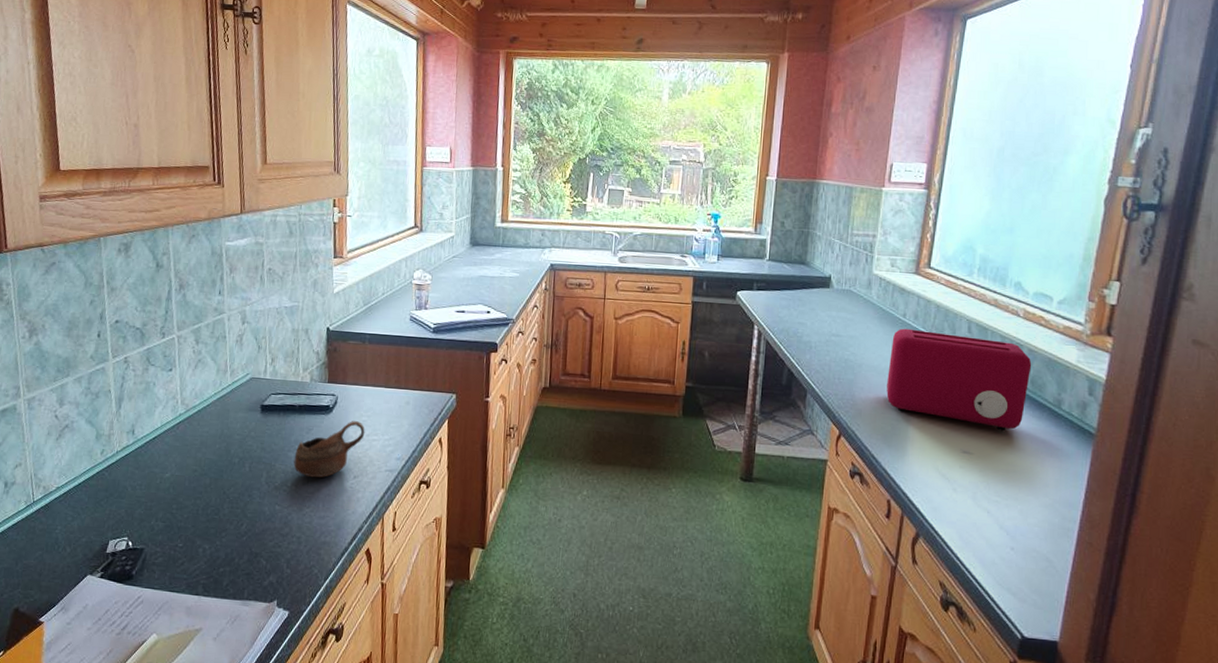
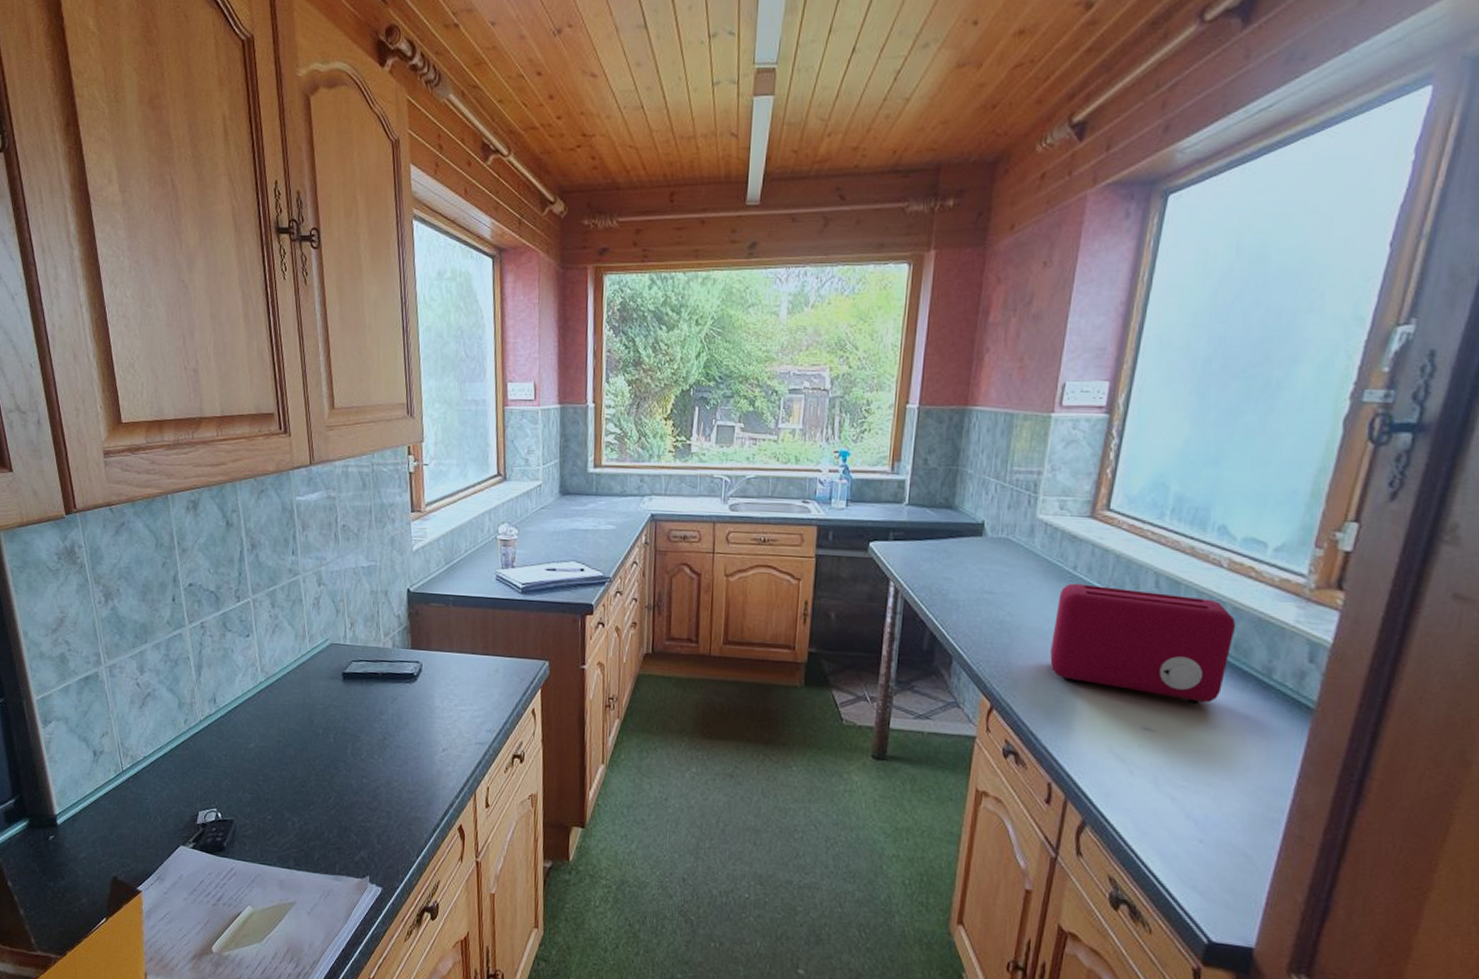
cup: present [293,421,365,478] -> none [379,690,453,750]

